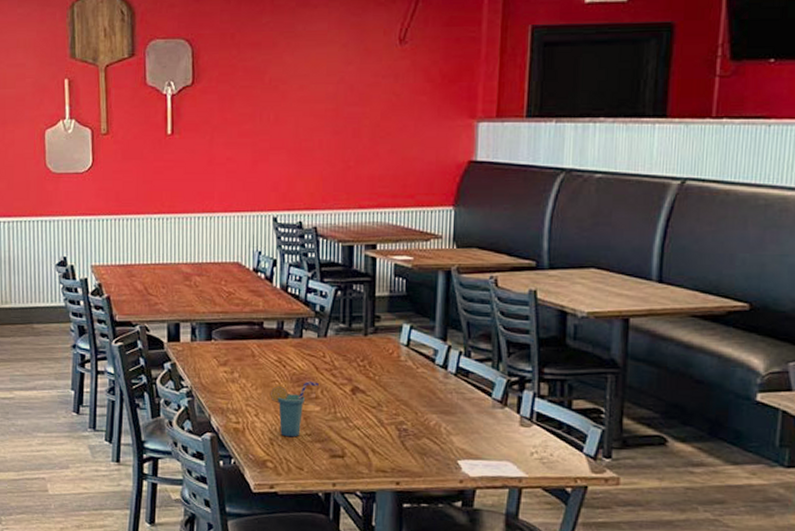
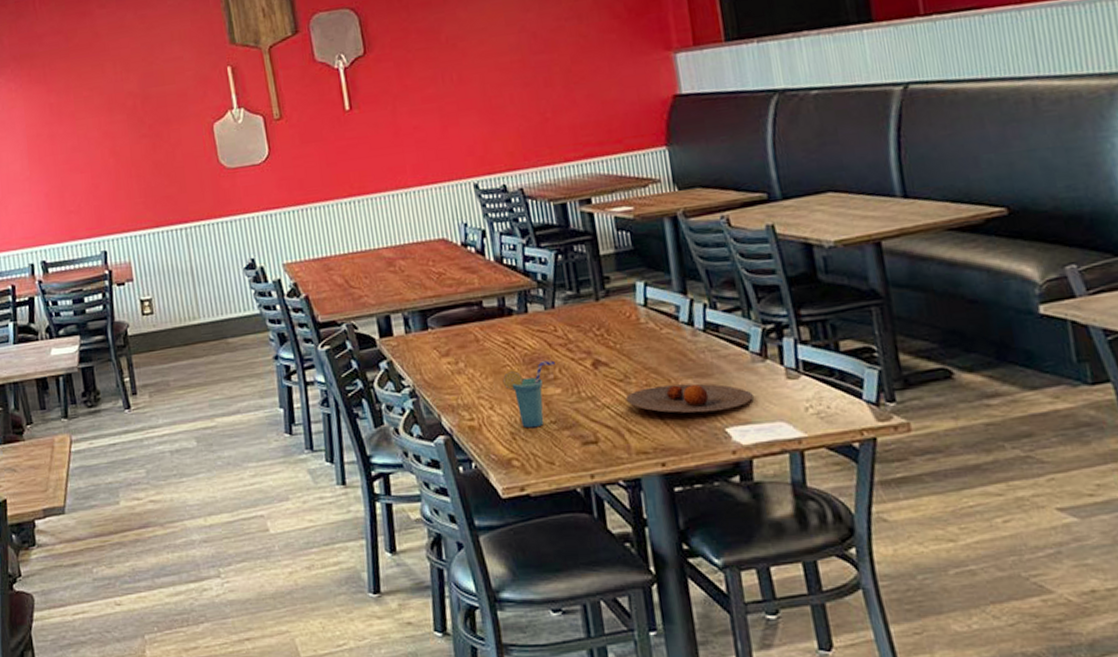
plate: none [375,416,487,445] -> present [625,383,753,413]

